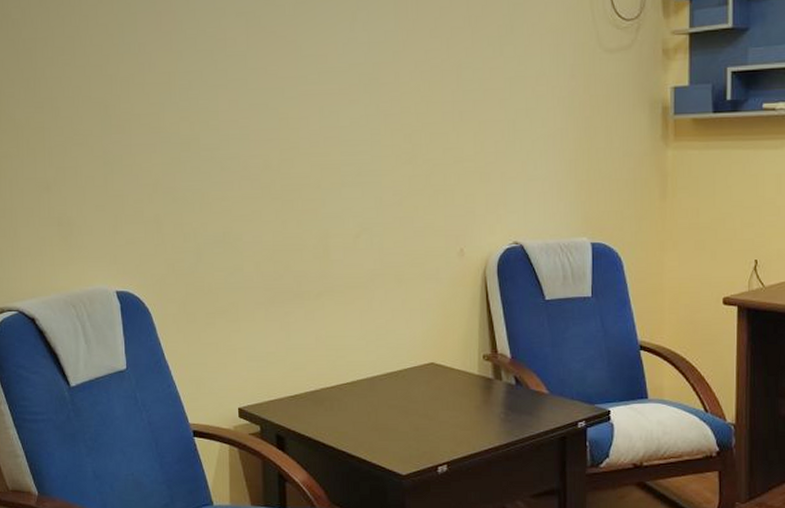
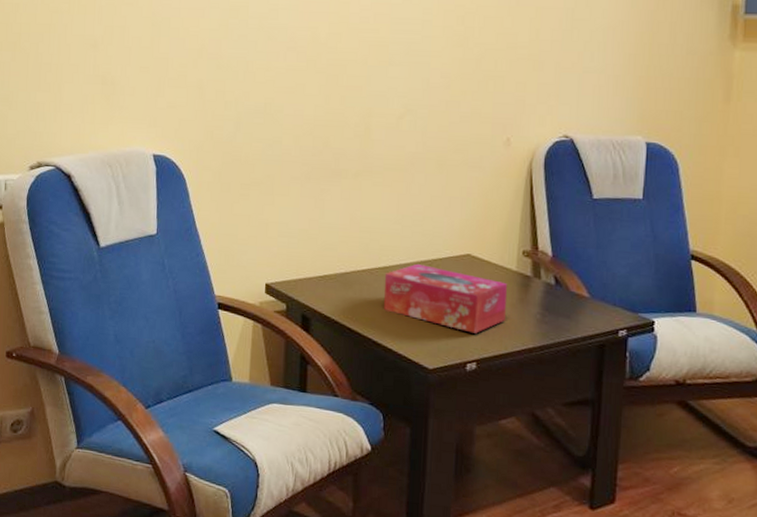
tissue box: none [353,375,472,437] -> present [383,263,508,334]

